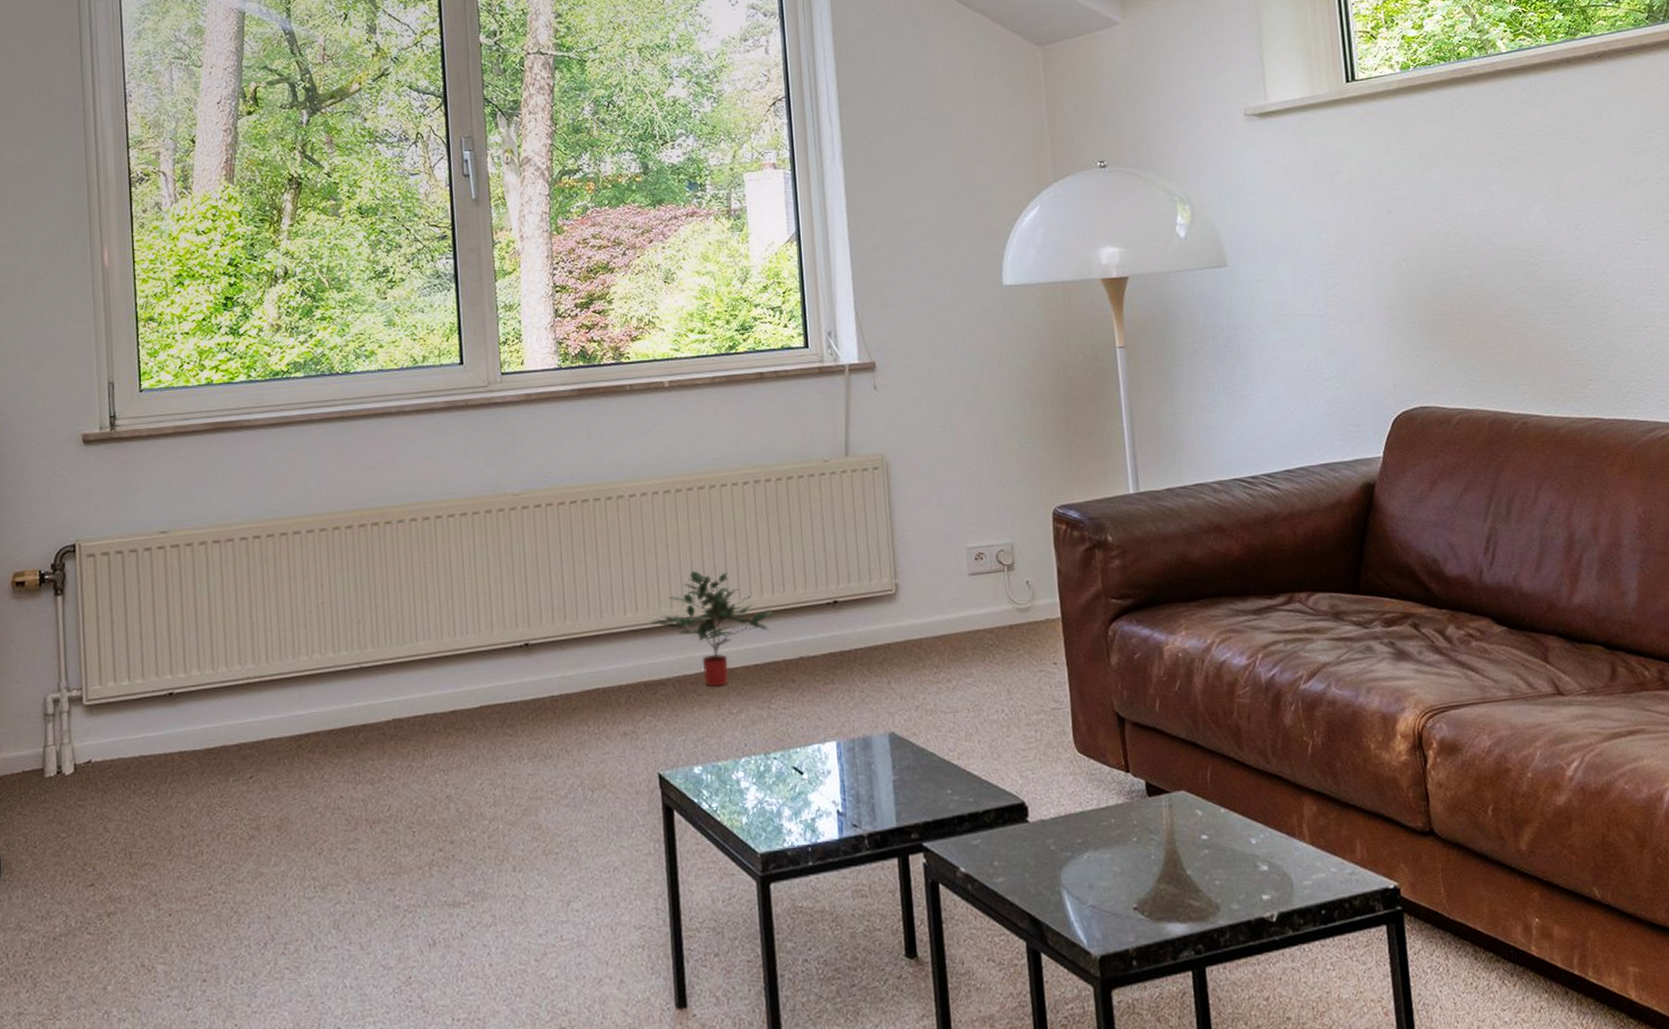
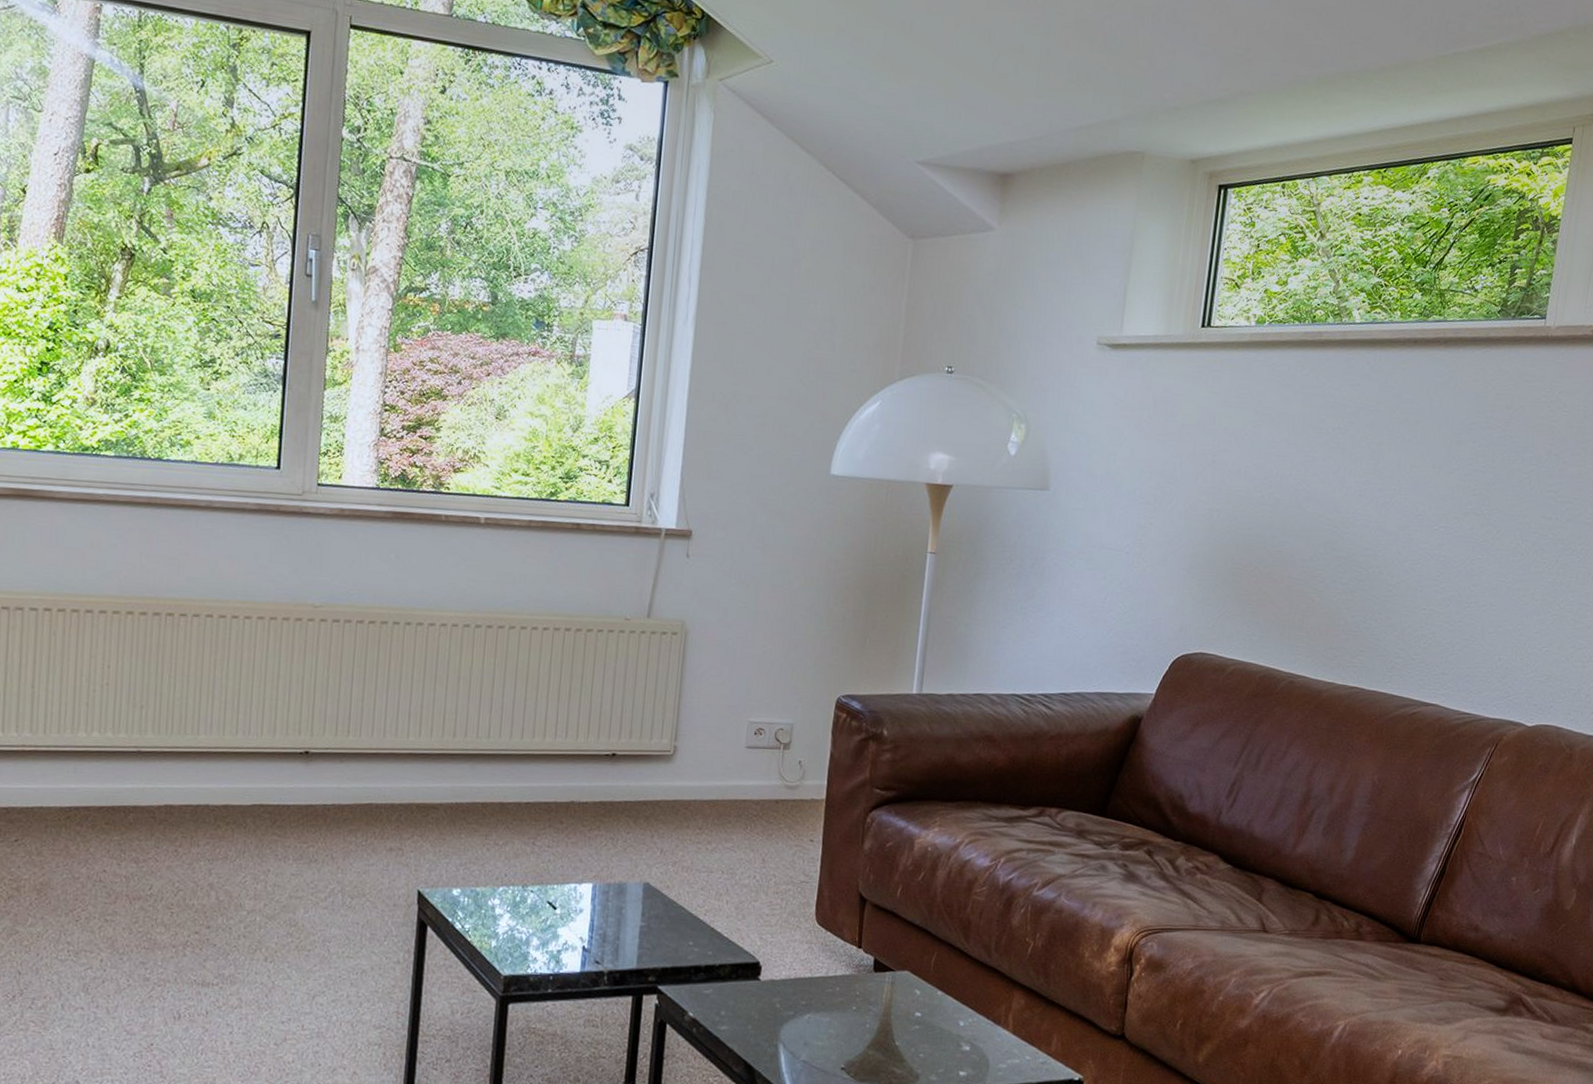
potted plant: present [651,571,774,687] -> none [432,706,553,818]

